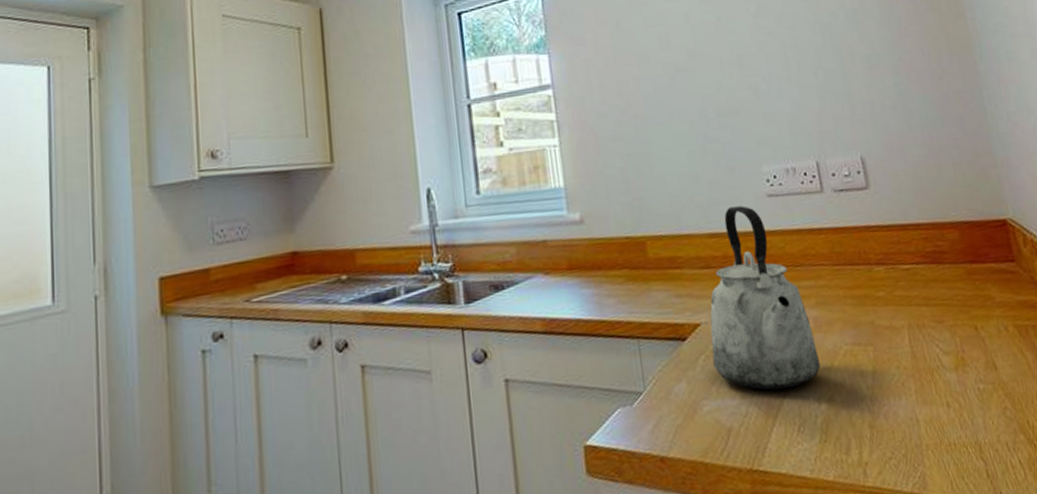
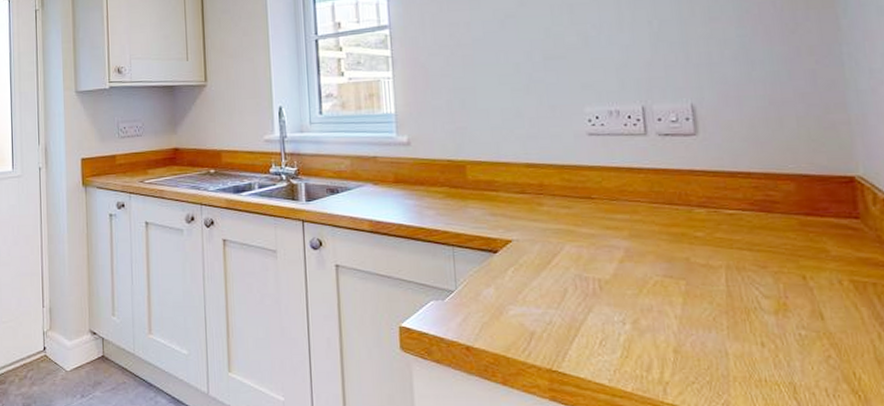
kettle: present [710,205,820,390] -> none [521,141,628,305]

